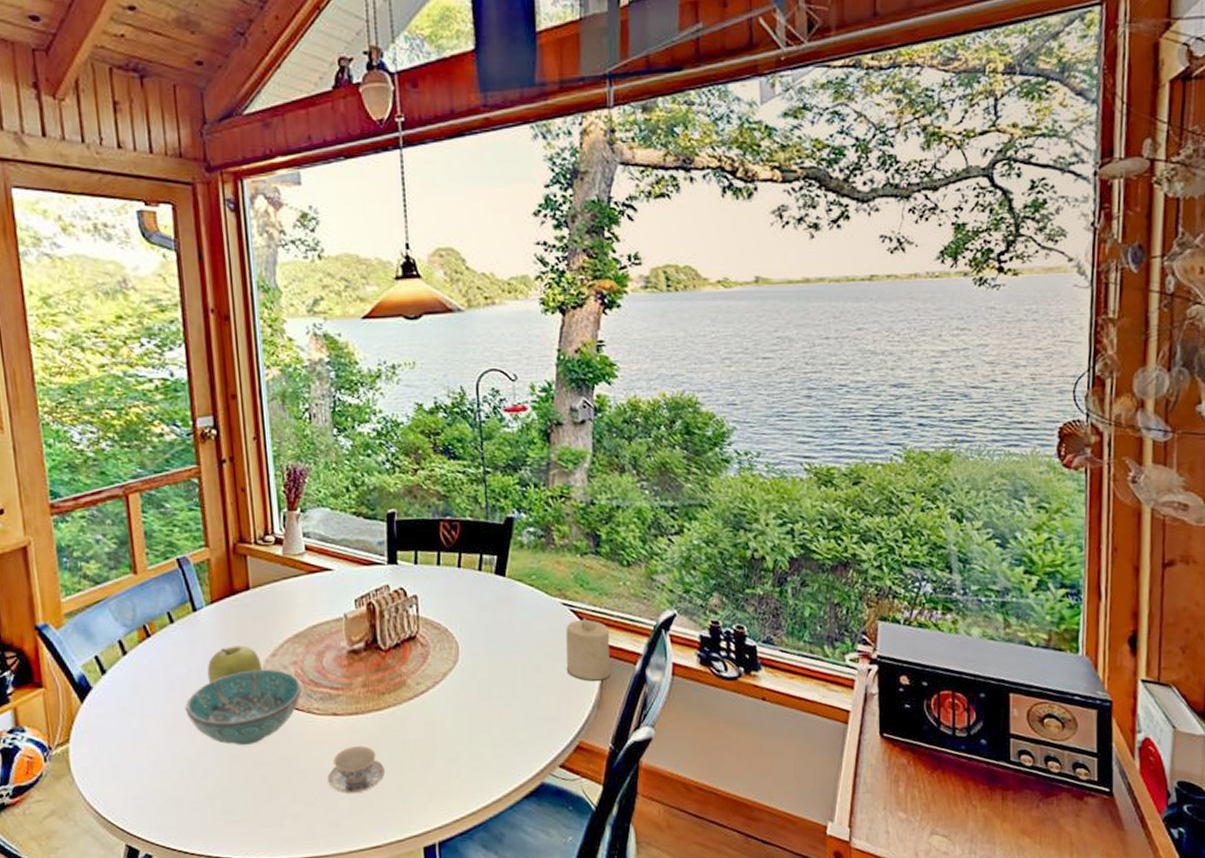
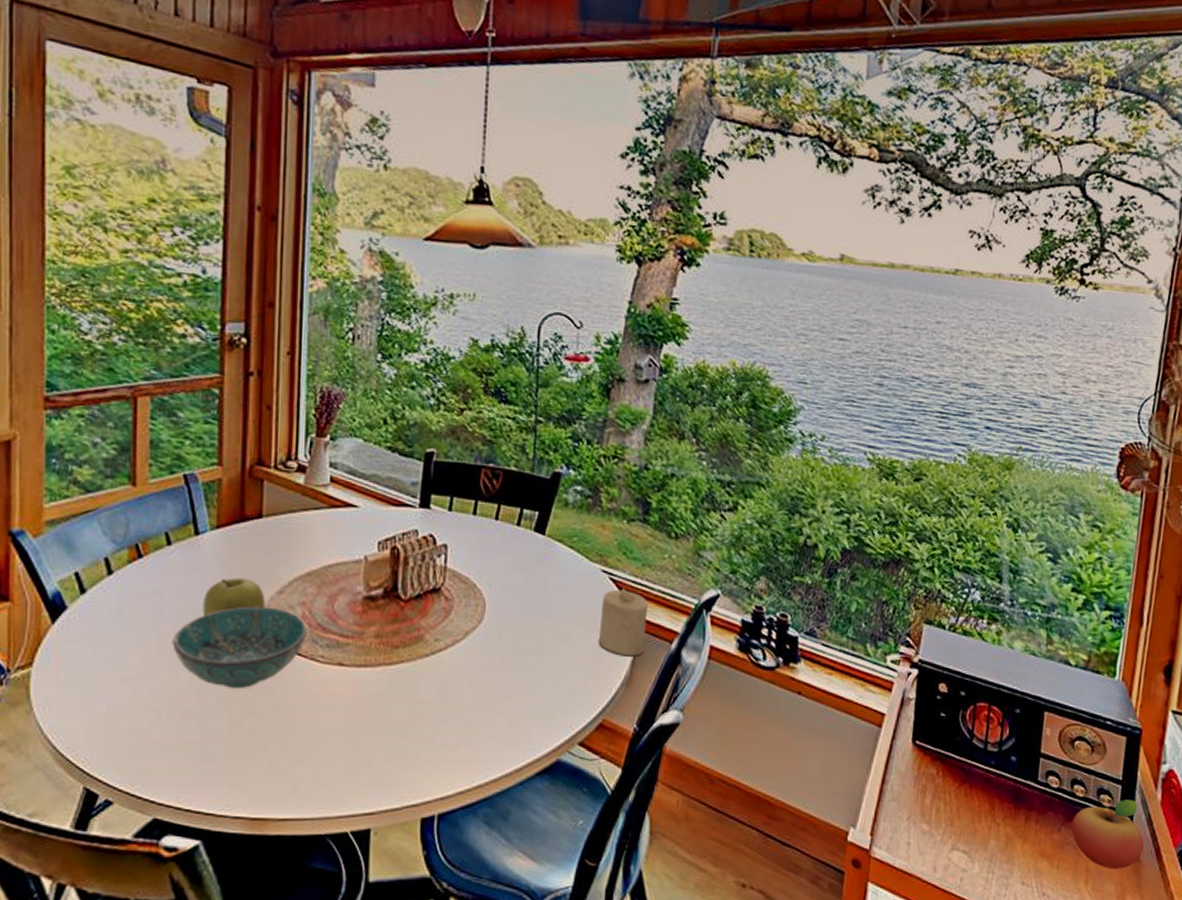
teacup: present [327,746,386,794] -> none [324,702,390,752]
fruit: none [1050,771,1128,841] -> present [1071,800,1145,869]

